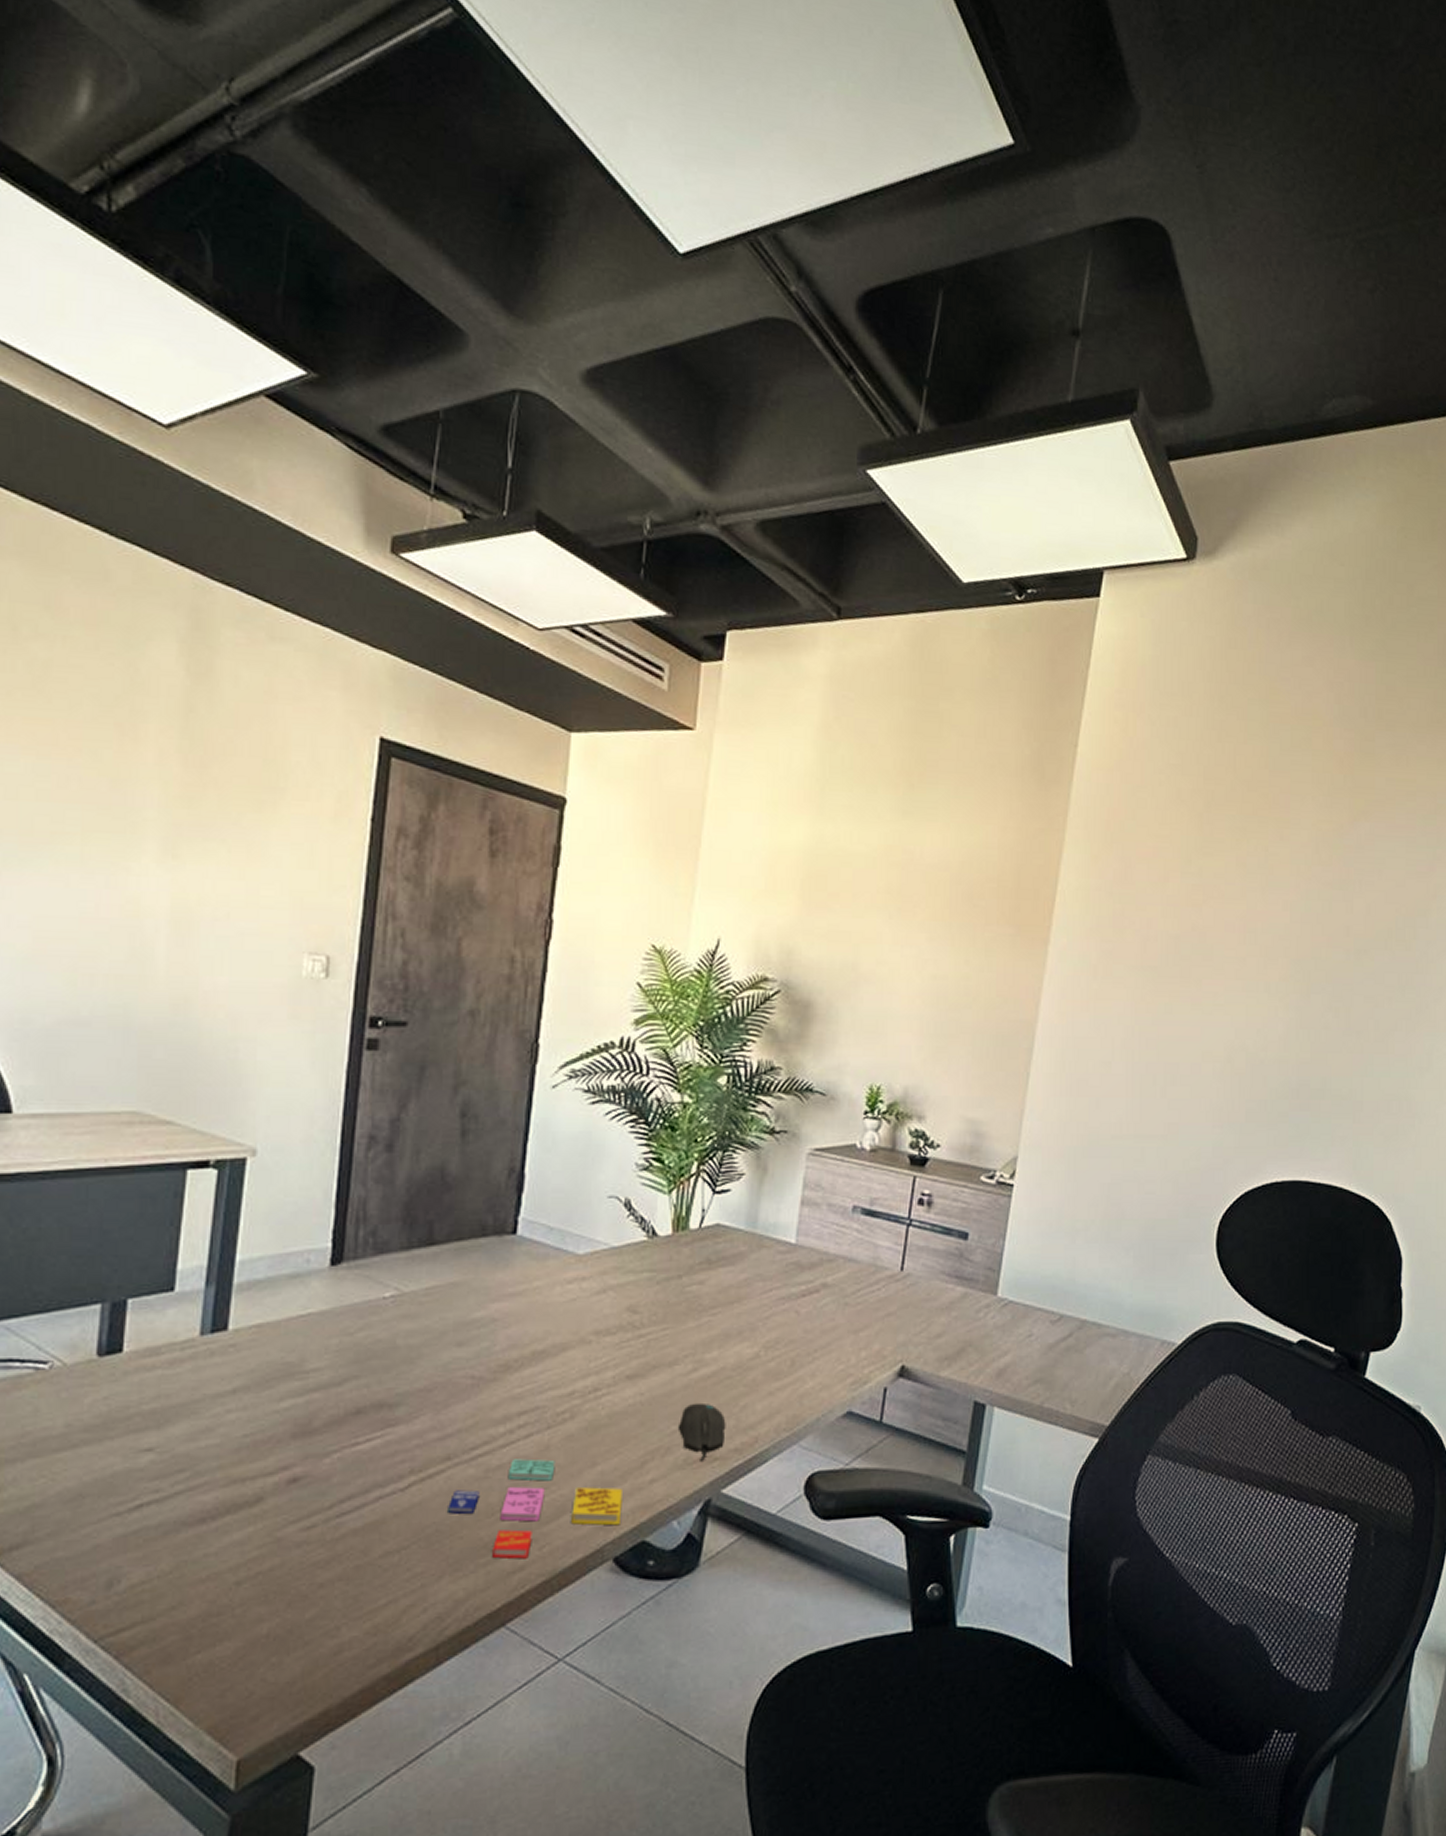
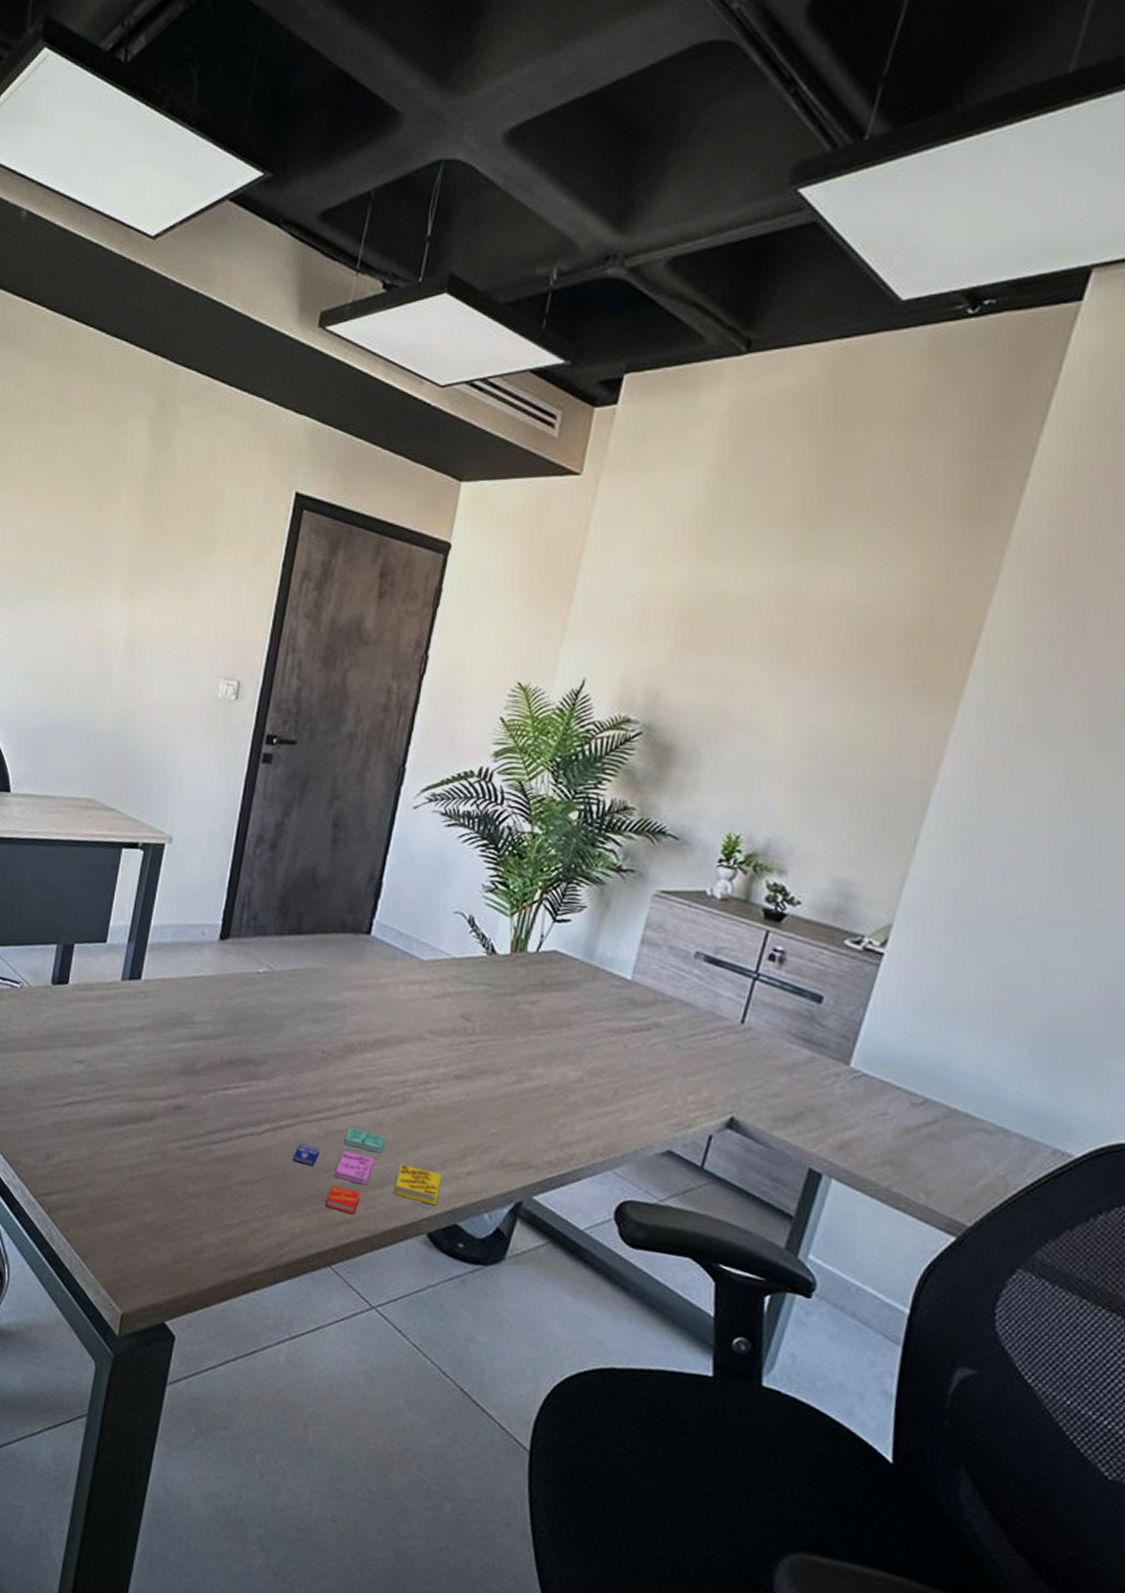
computer mouse: present [679,1402,726,1463] -> none [498,1112,544,1168]

